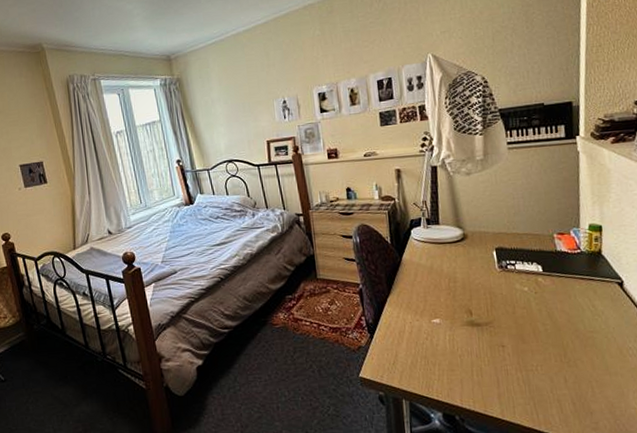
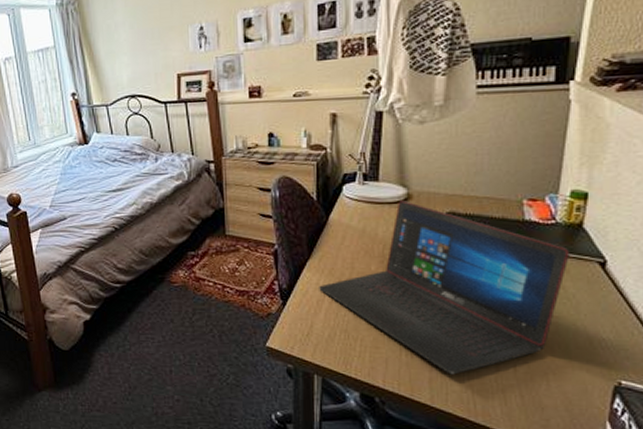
laptop: none [399,240,595,389] -> present [319,200,570,375]

